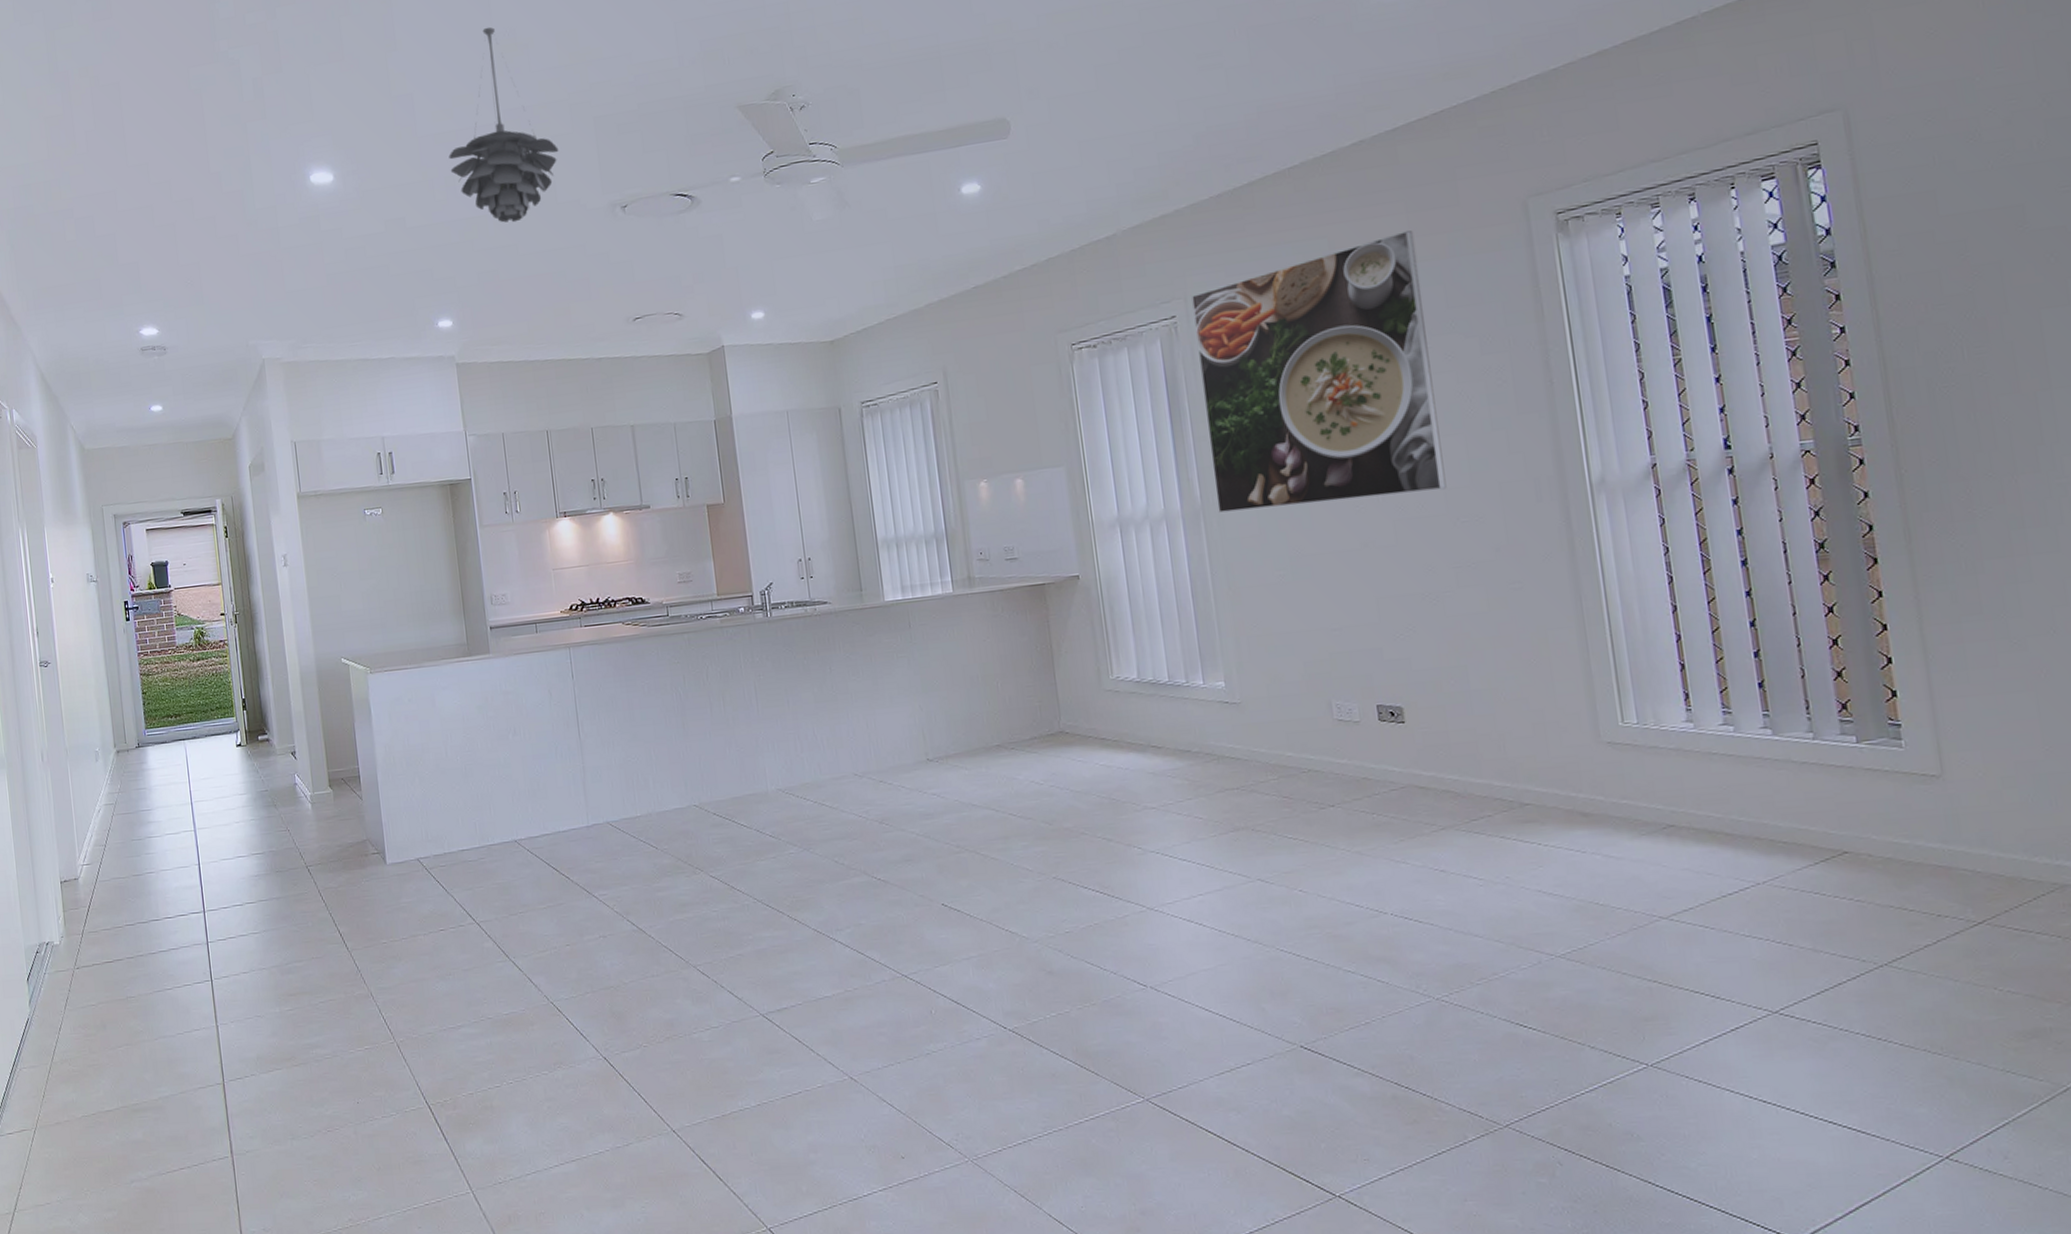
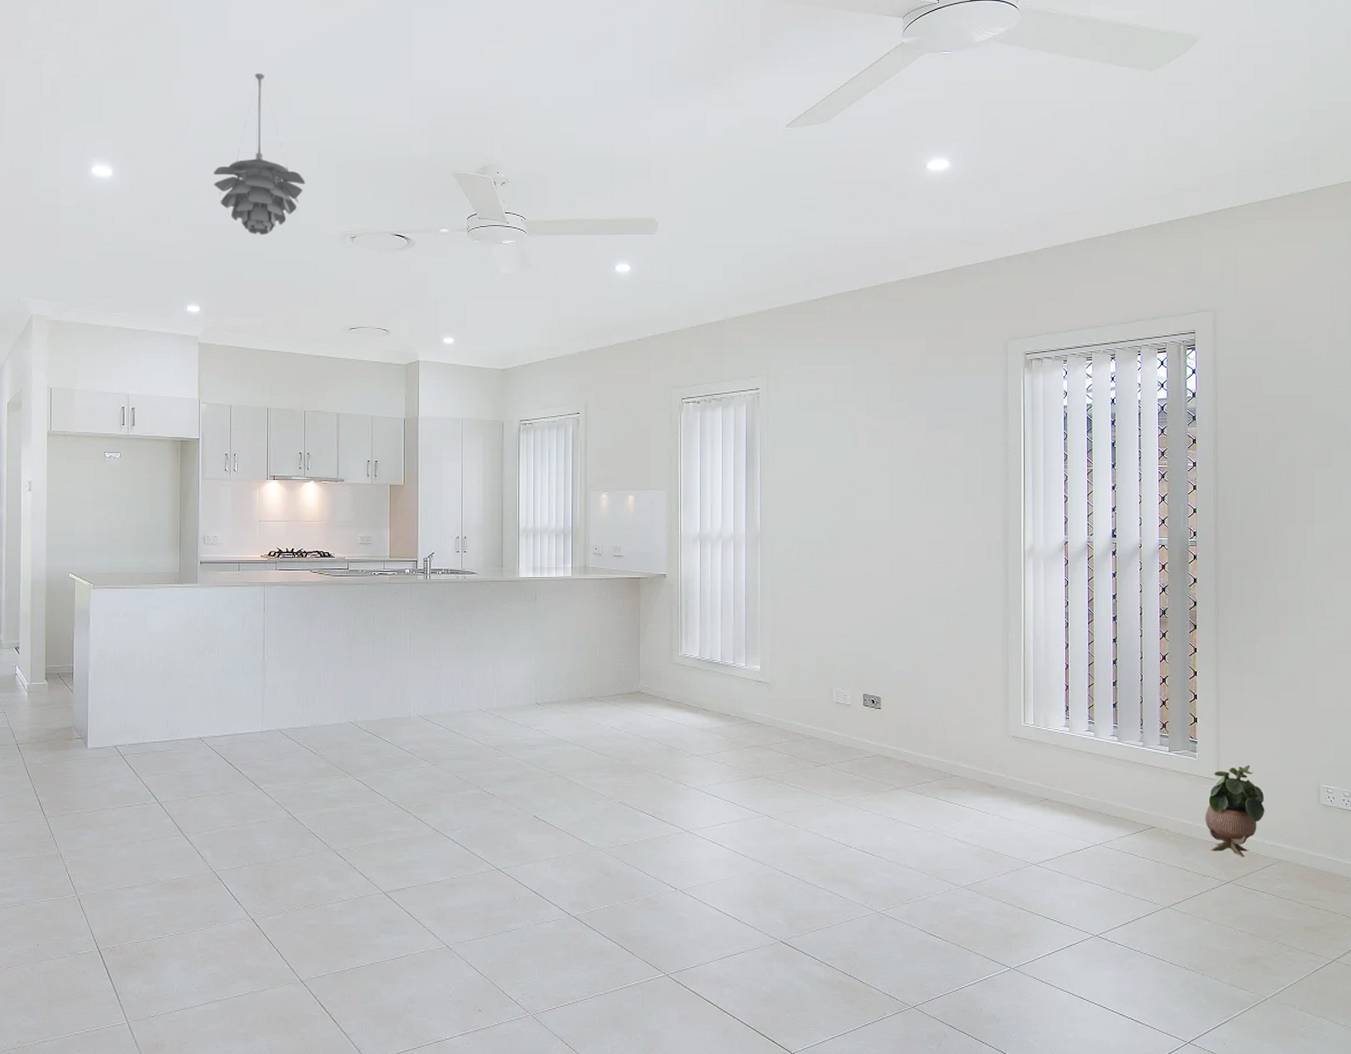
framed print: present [1191,231,1447,513] -> none [771,351,930,542]
potted plant: none [1928,750,2028,885] -> present [1205,764,1265,857]

